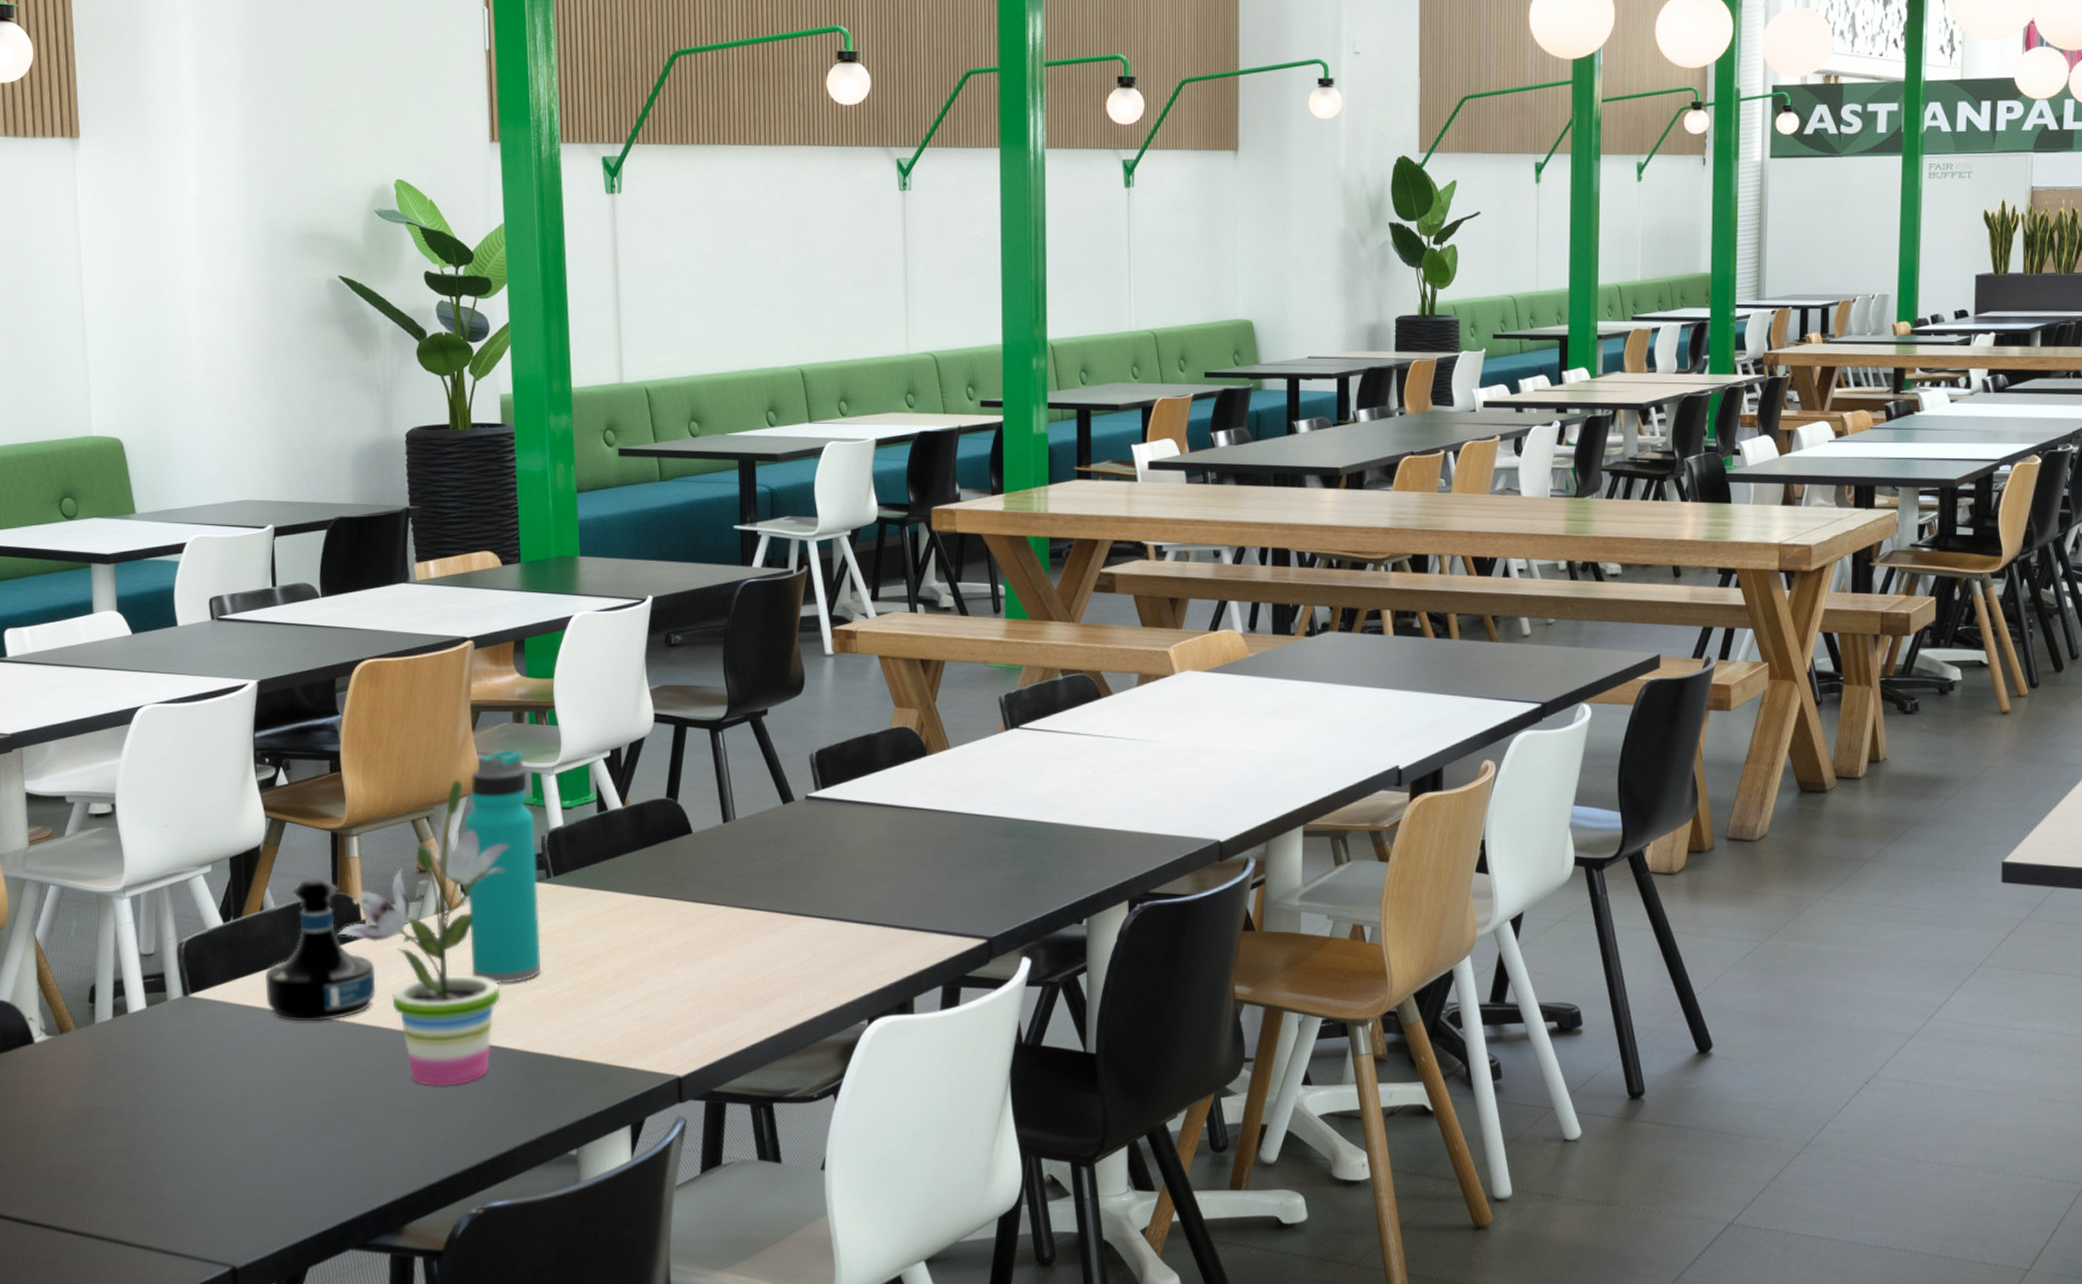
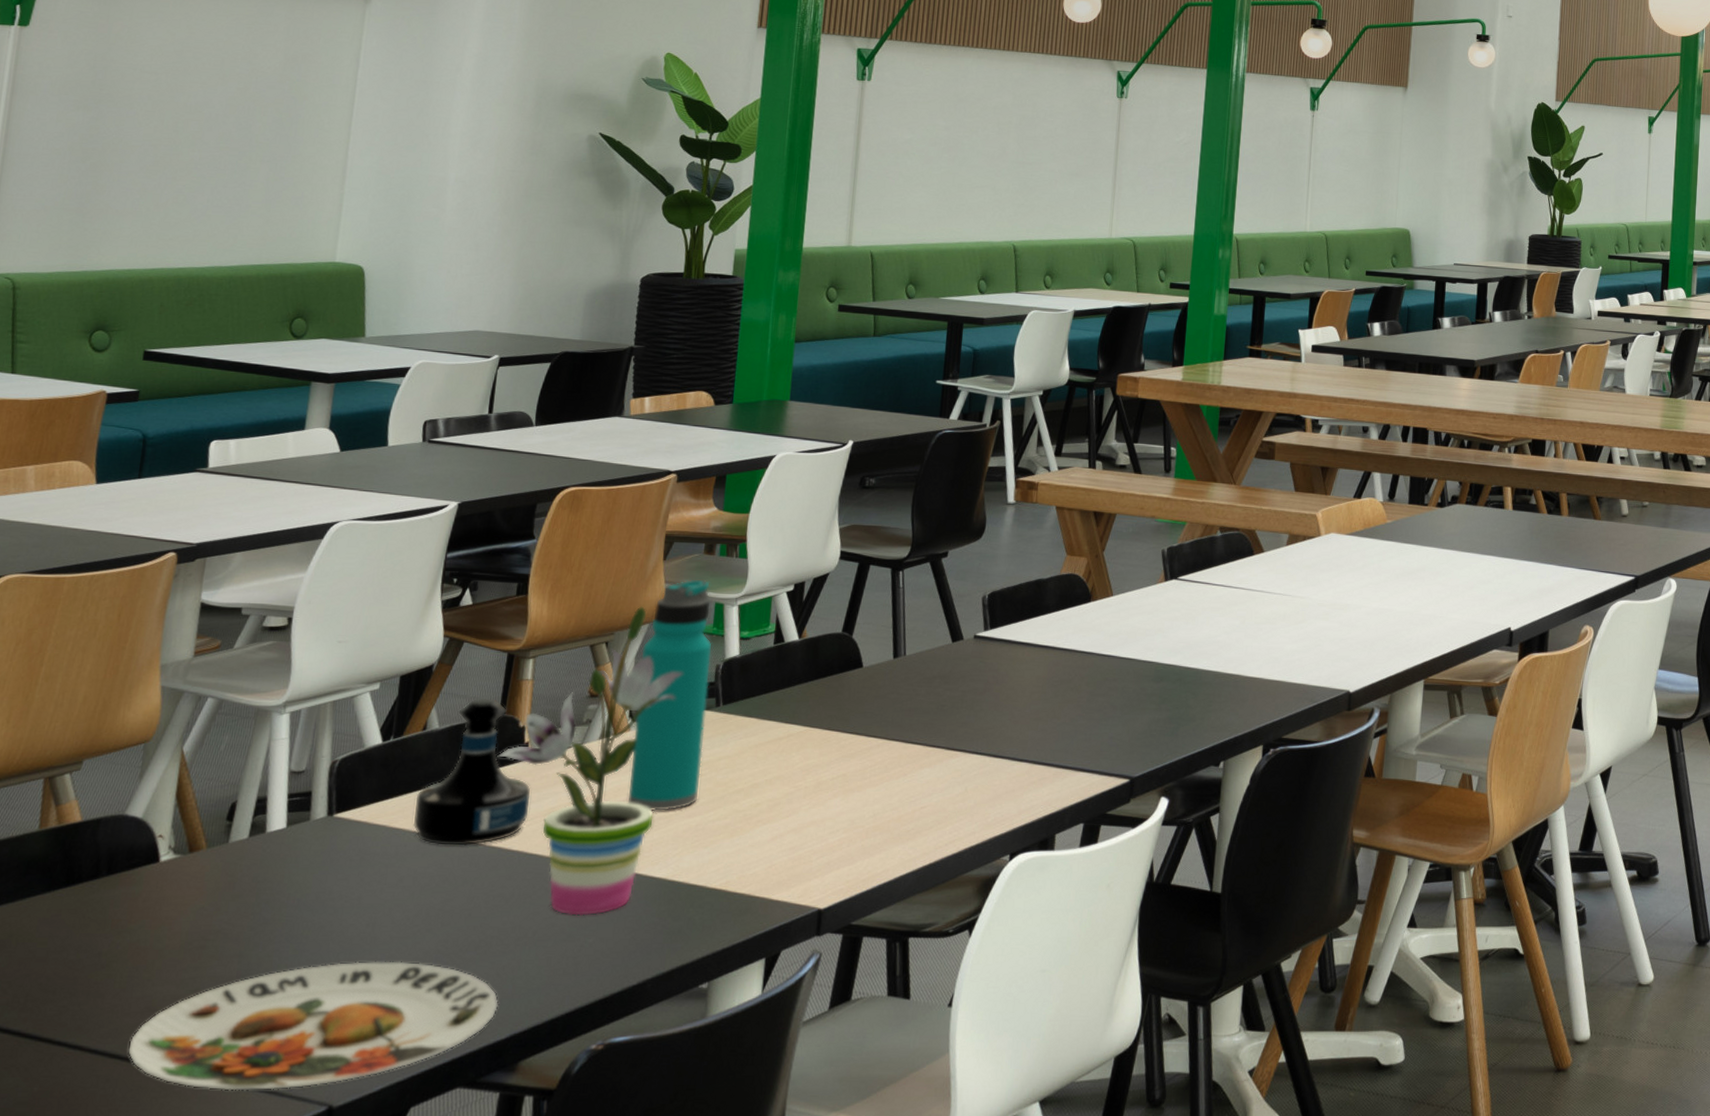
plate: none [39,1132,376,1253] -> present [128,961,499,1091]

